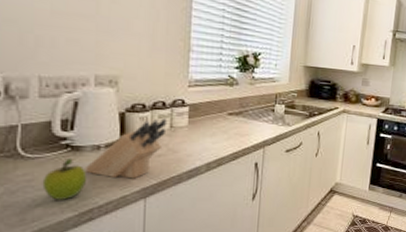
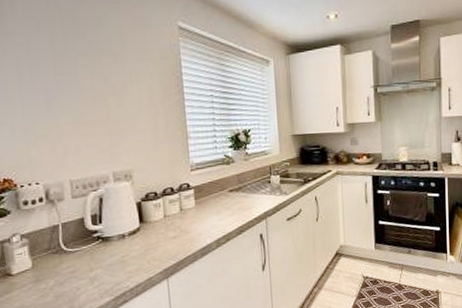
fruit: present [42,157,87,200] -> none [83,248,118,287]
knife block: present [84,119,167,179] -> none [114,203,177,262]

